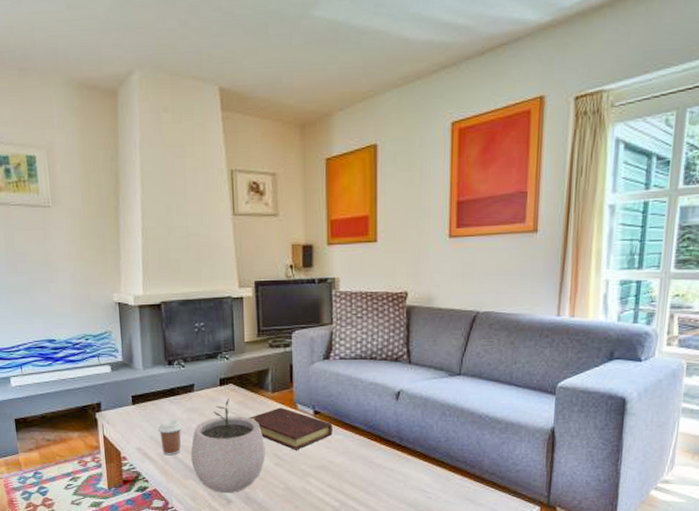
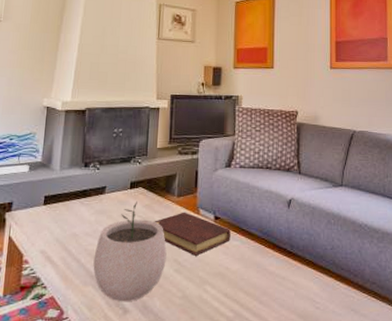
coffee cup: present [157,420,183,456] -> none [64,221,90,260]

